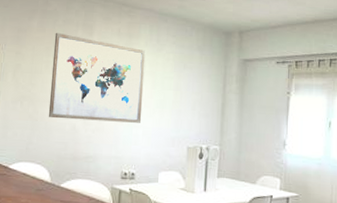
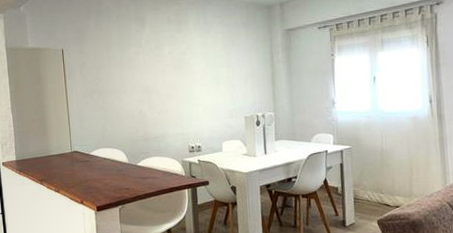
wall art: present [48,32,146,123] -> none [111,28,200,107]

